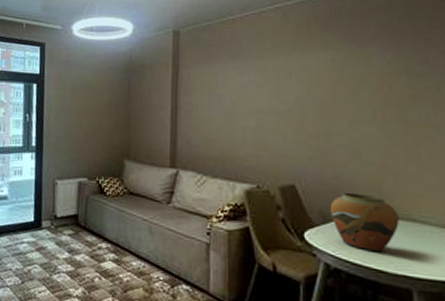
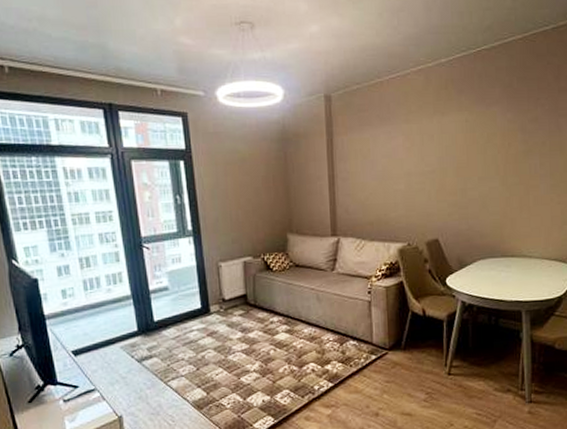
vase: present [329,192,399,253] -> none [465,239,514,287]

